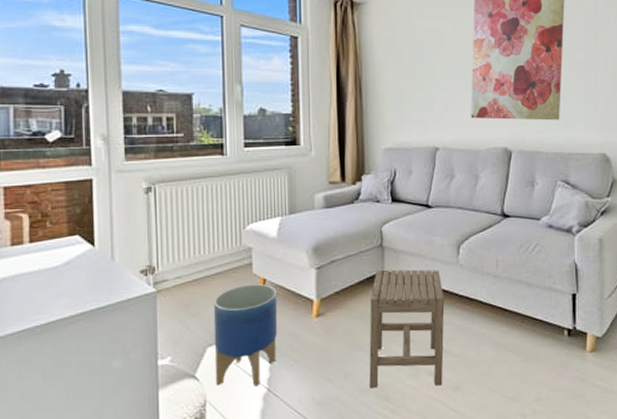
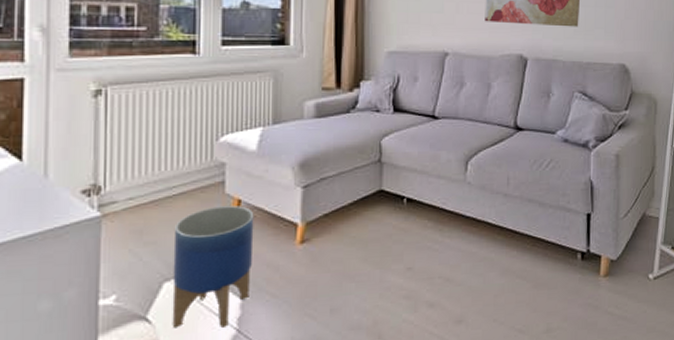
stool: present [369,269,445,389] -> none [360,188,449,325]

